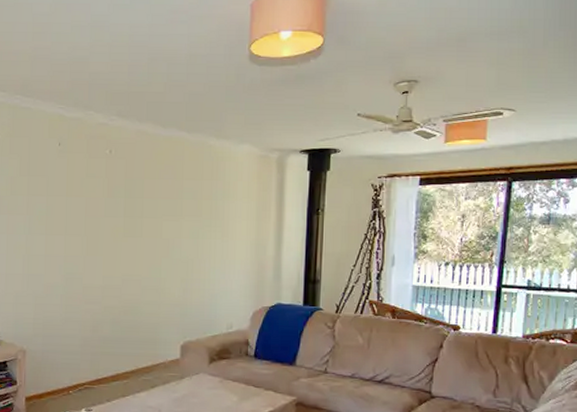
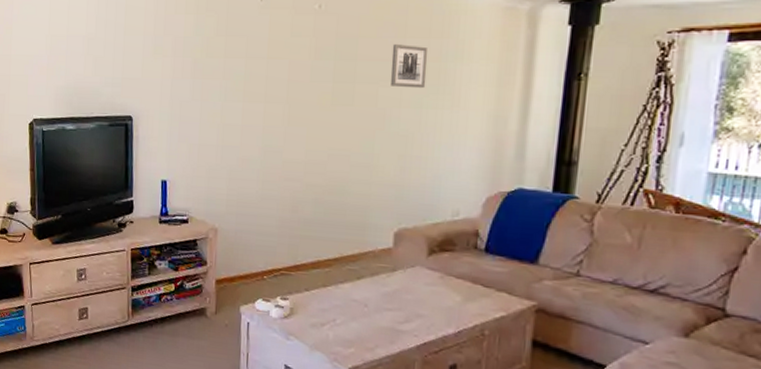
wall art: none [172,185,201,222] -> present [390,44,428,89]

